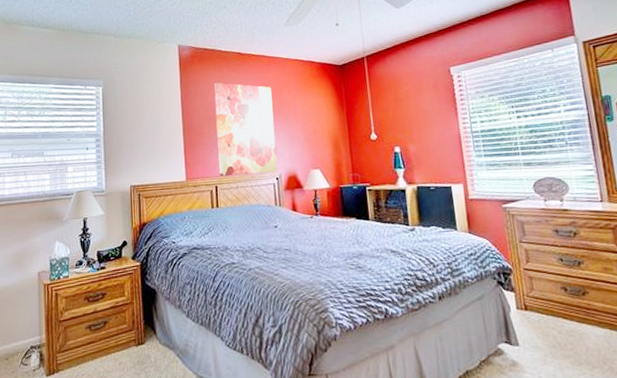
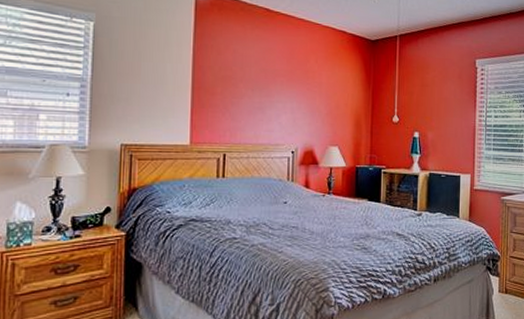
wall art: present [213,82,278,177] -> none [229,38,298,146]

